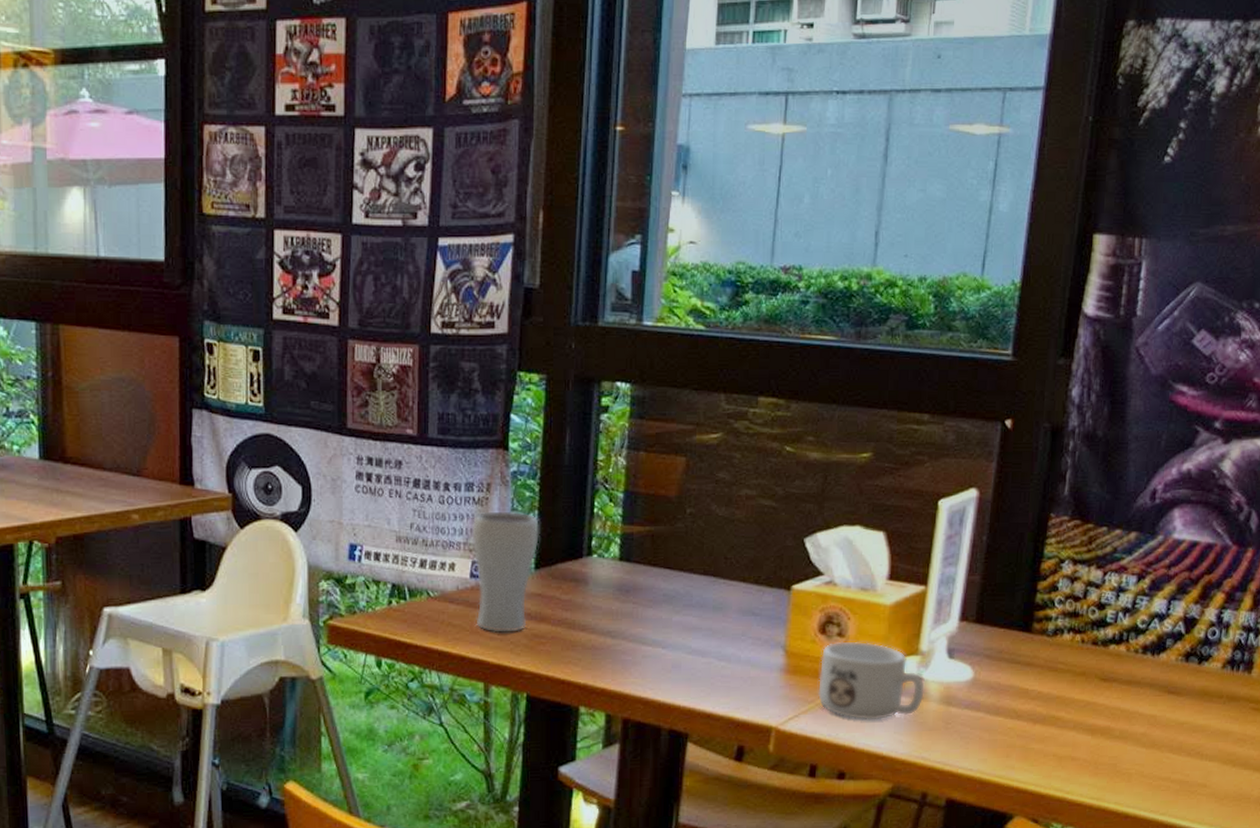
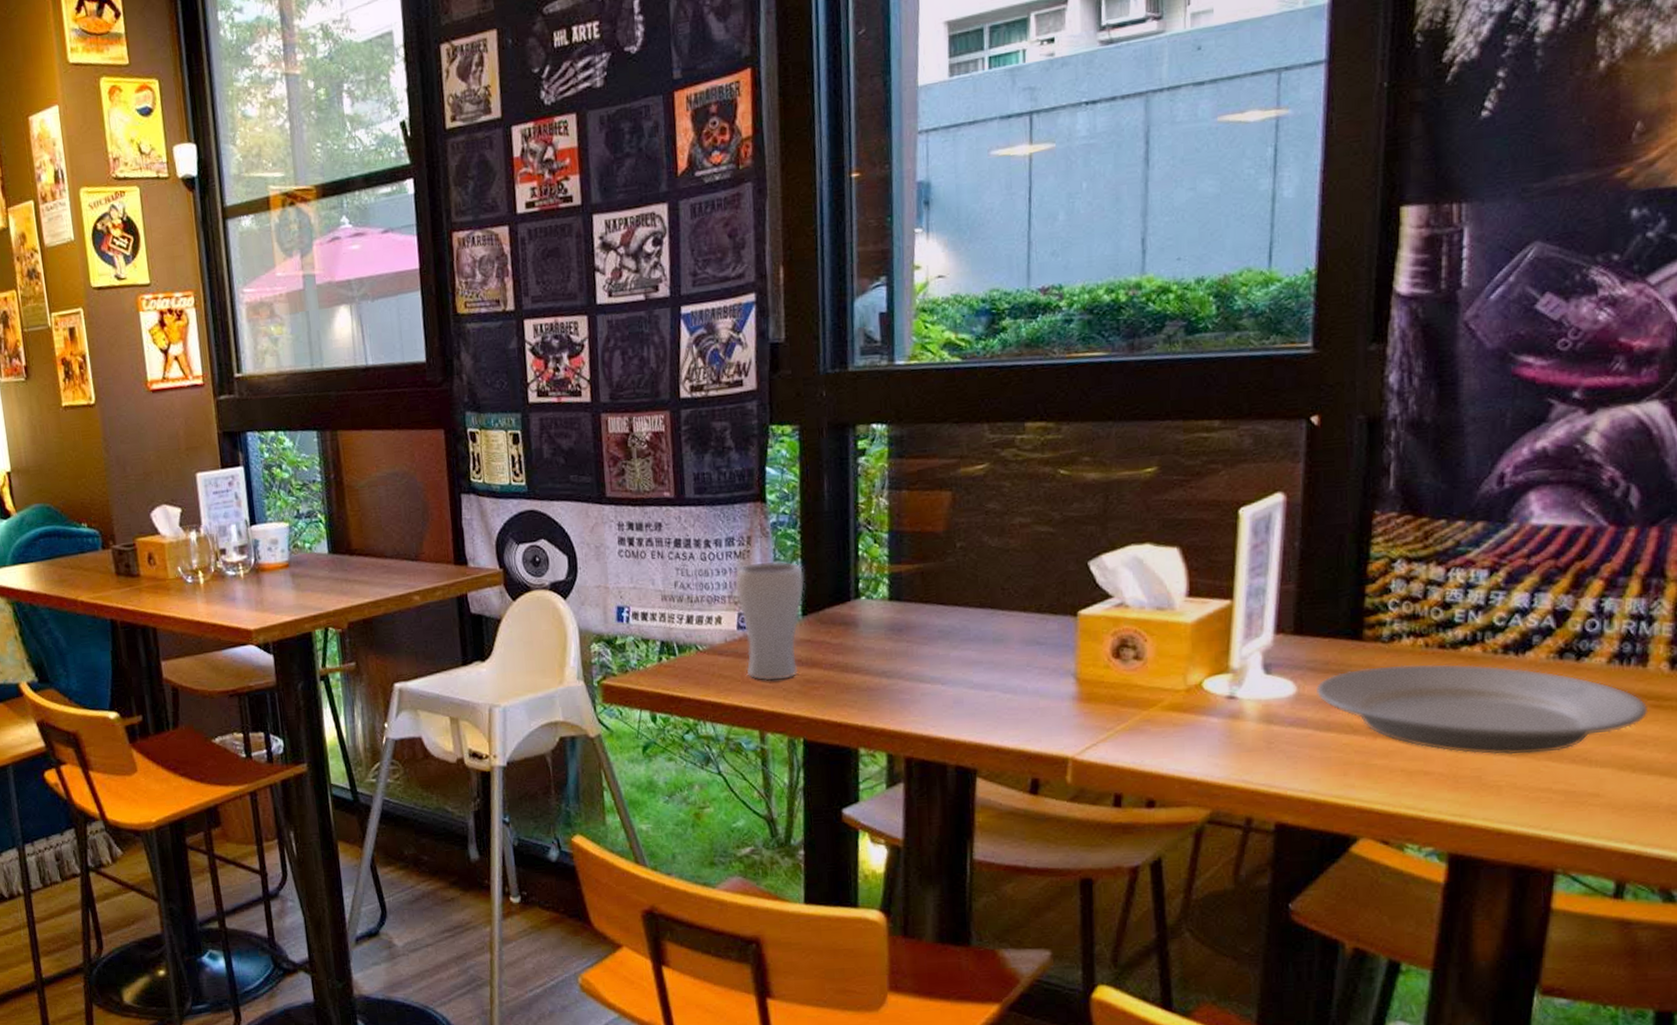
mug: present [818,641,924,721] -> none [1116,663,1240,745]
plate: none [989,658,1250,746] -> present [1315,664,1649,755]

